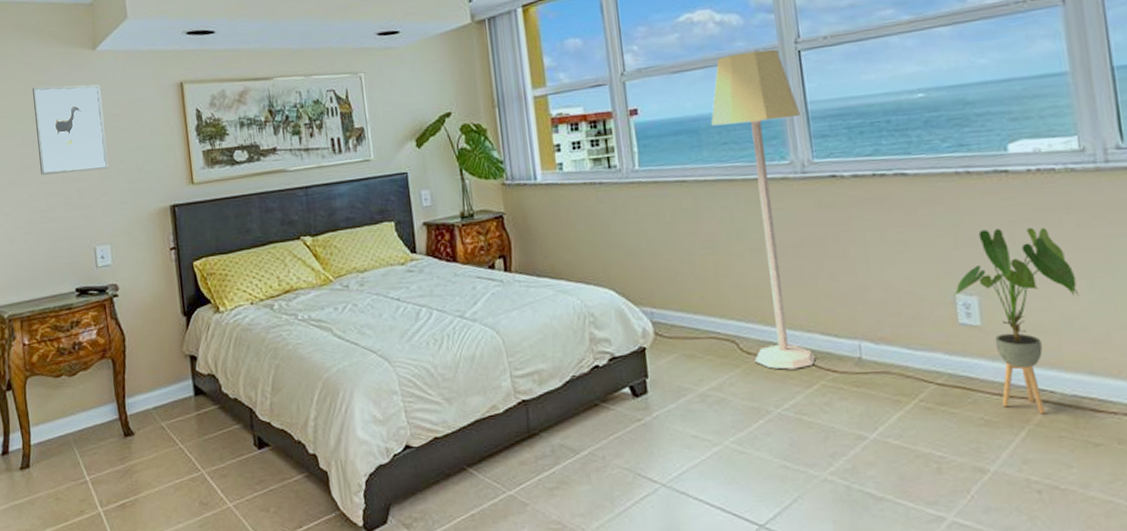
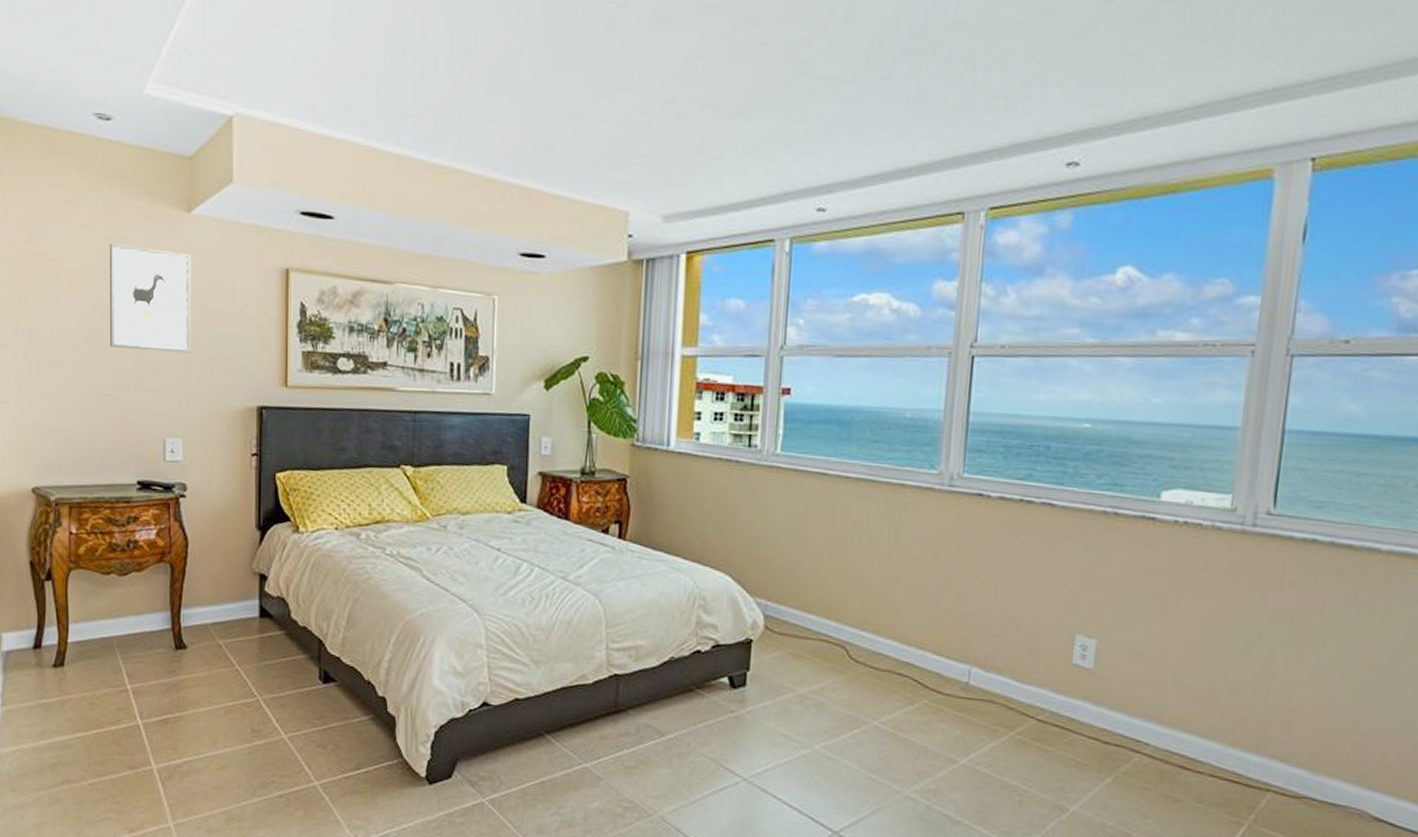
lamp: present [711,49,816,370] -> none [861,347,961,685]
house plant: present [954,227,1080,414] -> none [1074,574,1196,764]

